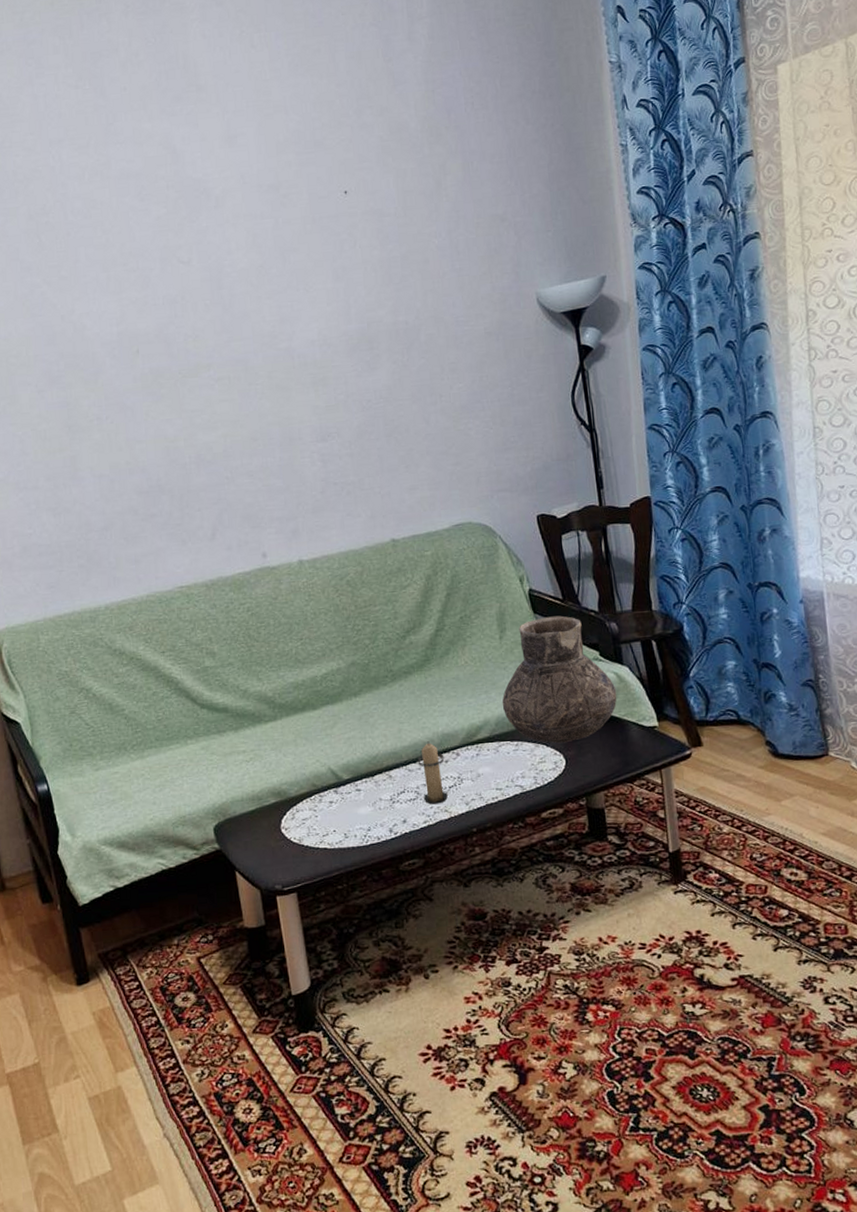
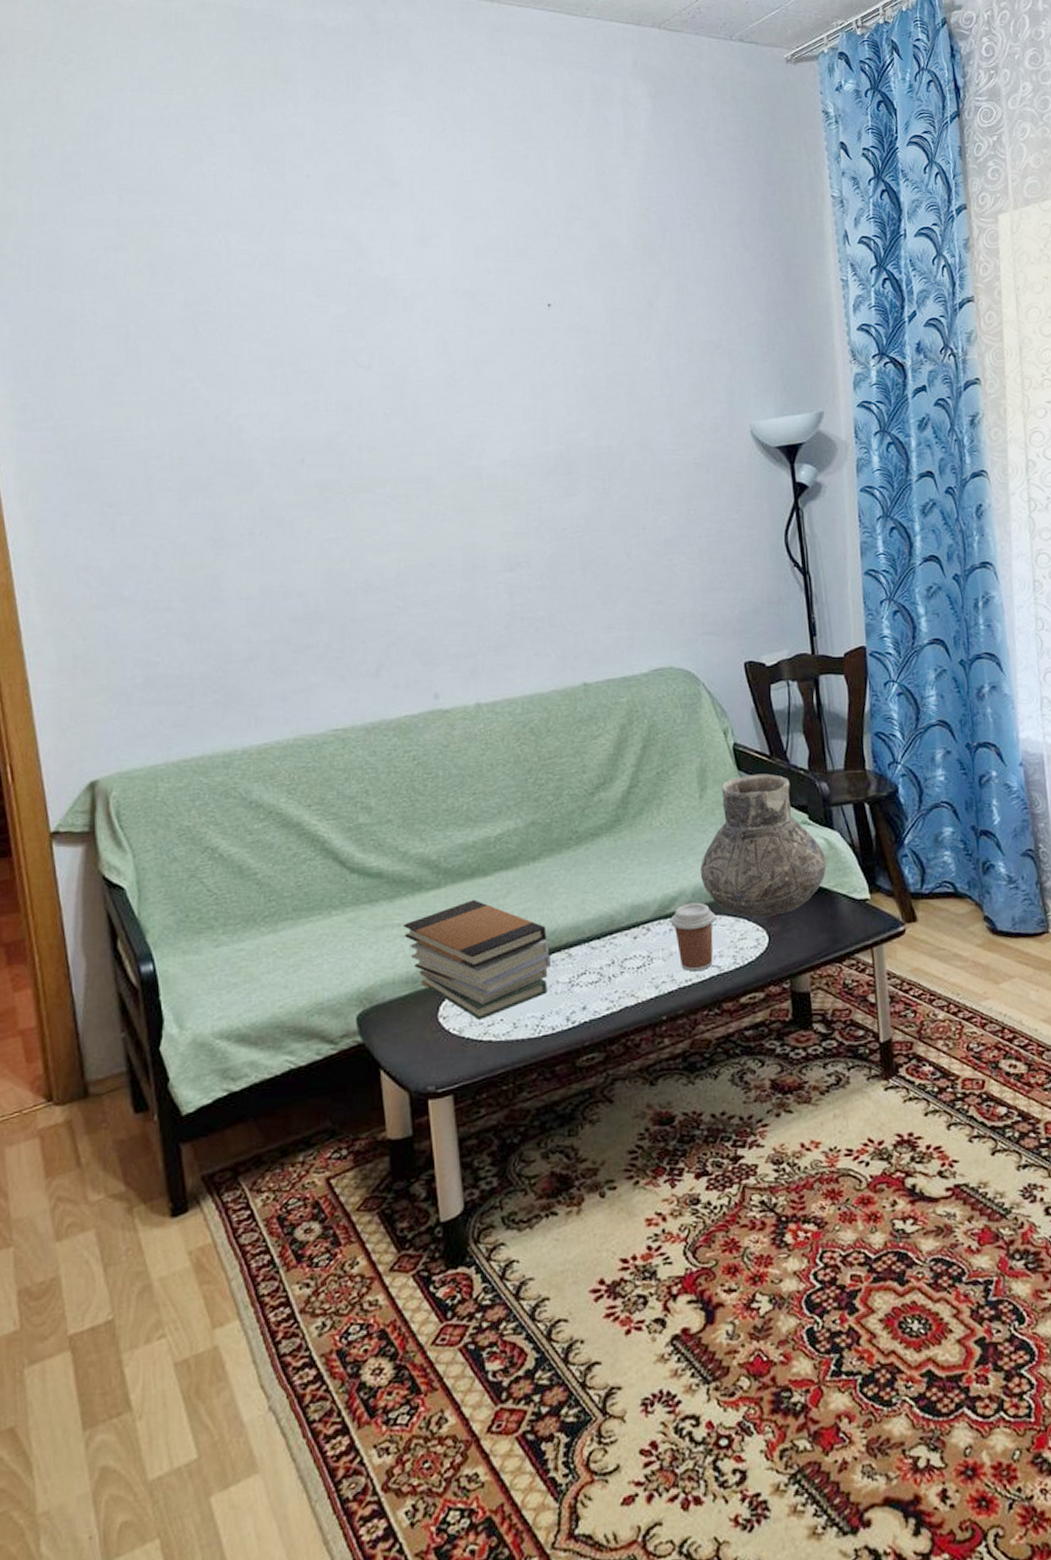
book stack: none [247,730,374,831] -> present [403,899,551,1020]
candle: present [417,741,449,805] -> none [602,914,636,988]
coffee cup: none [477,730,517,791] -> present [670,902,715,972]

